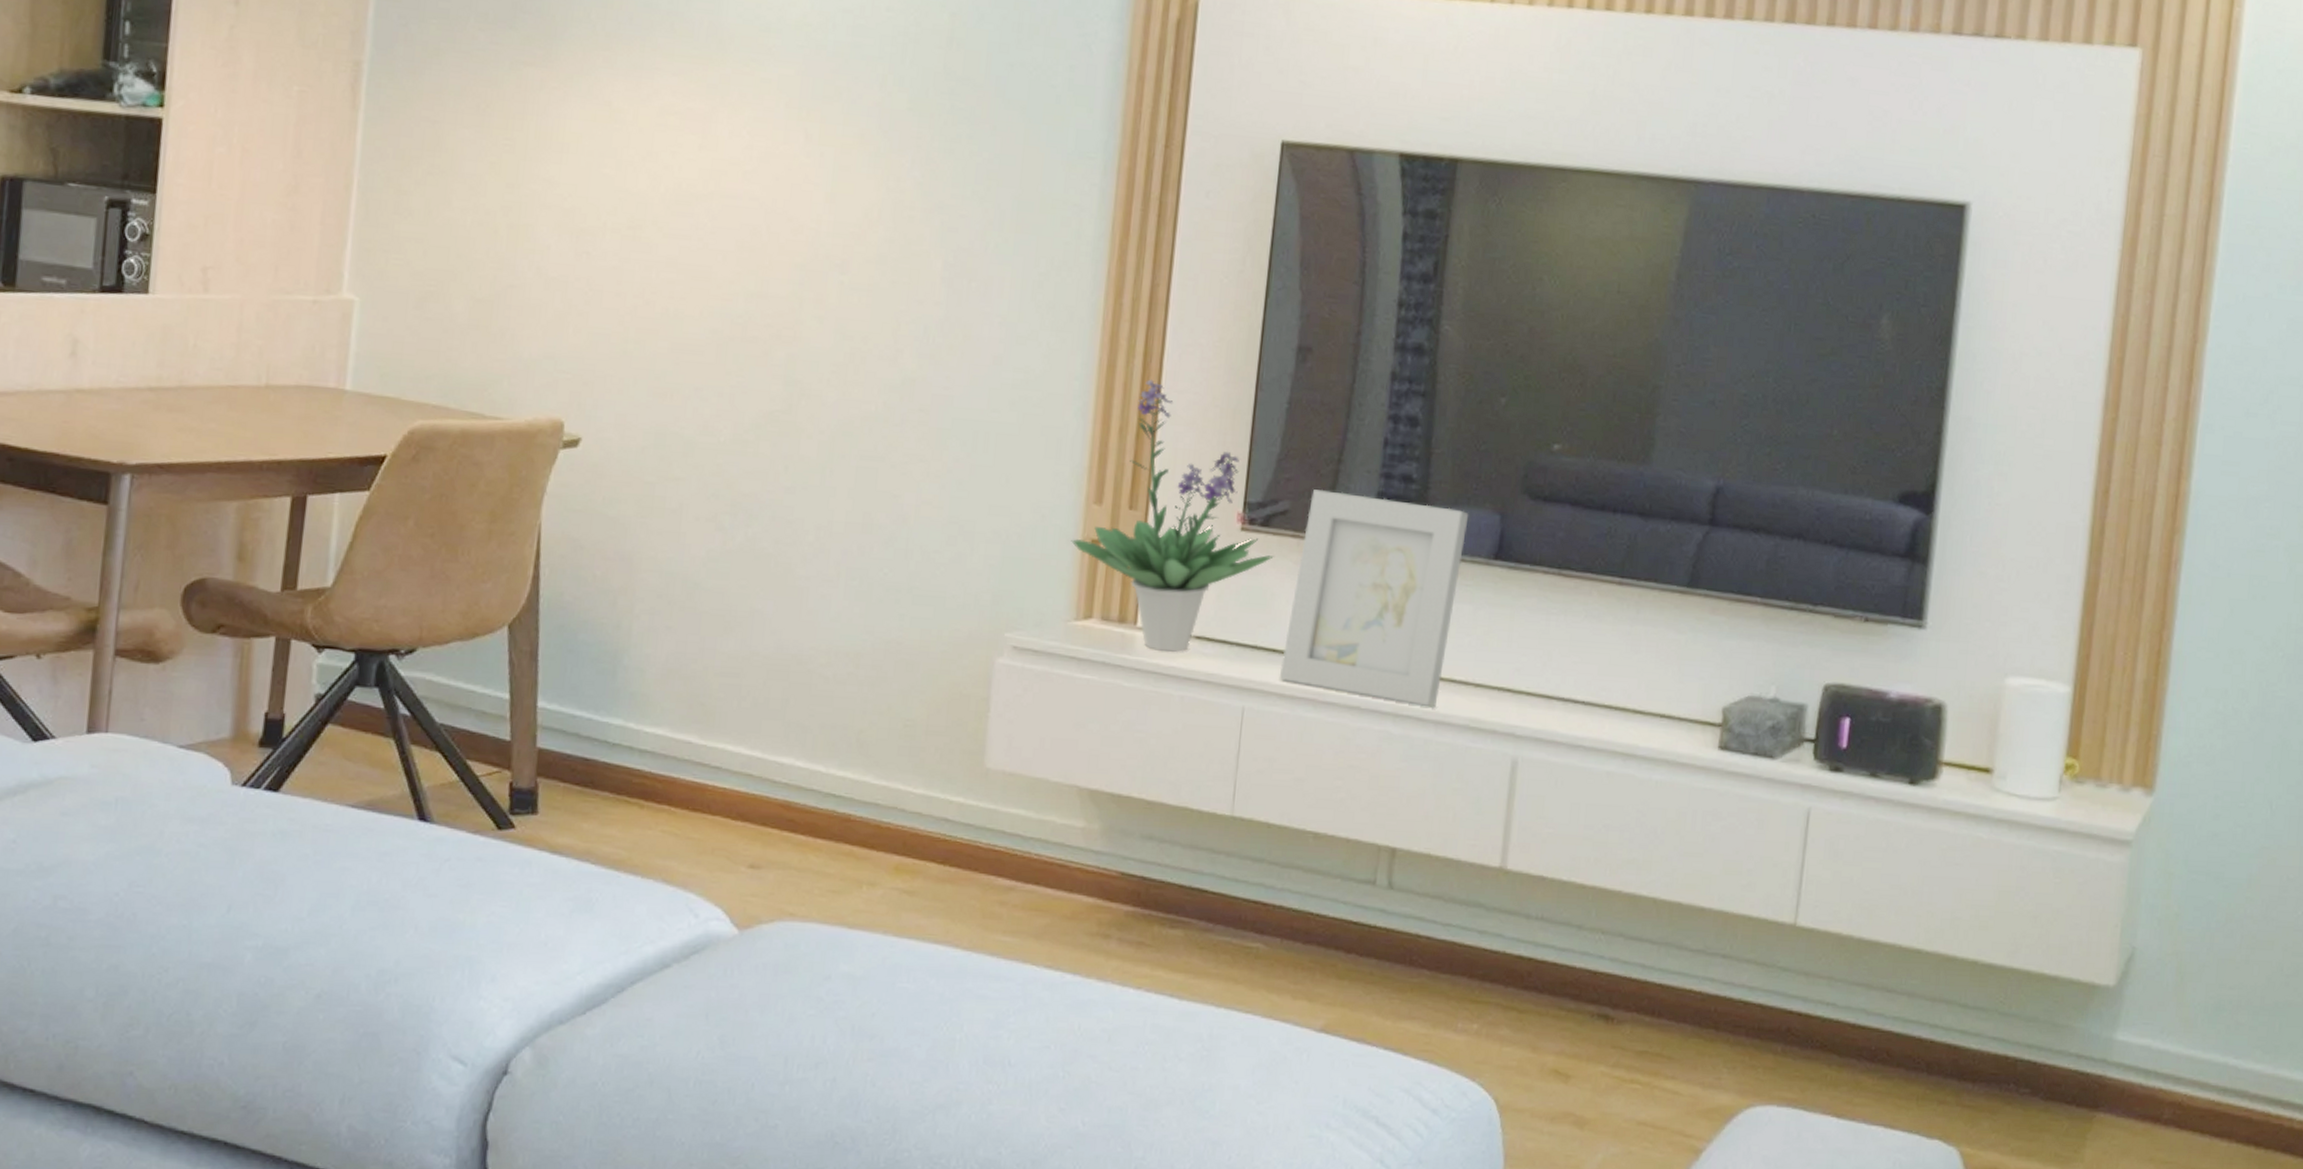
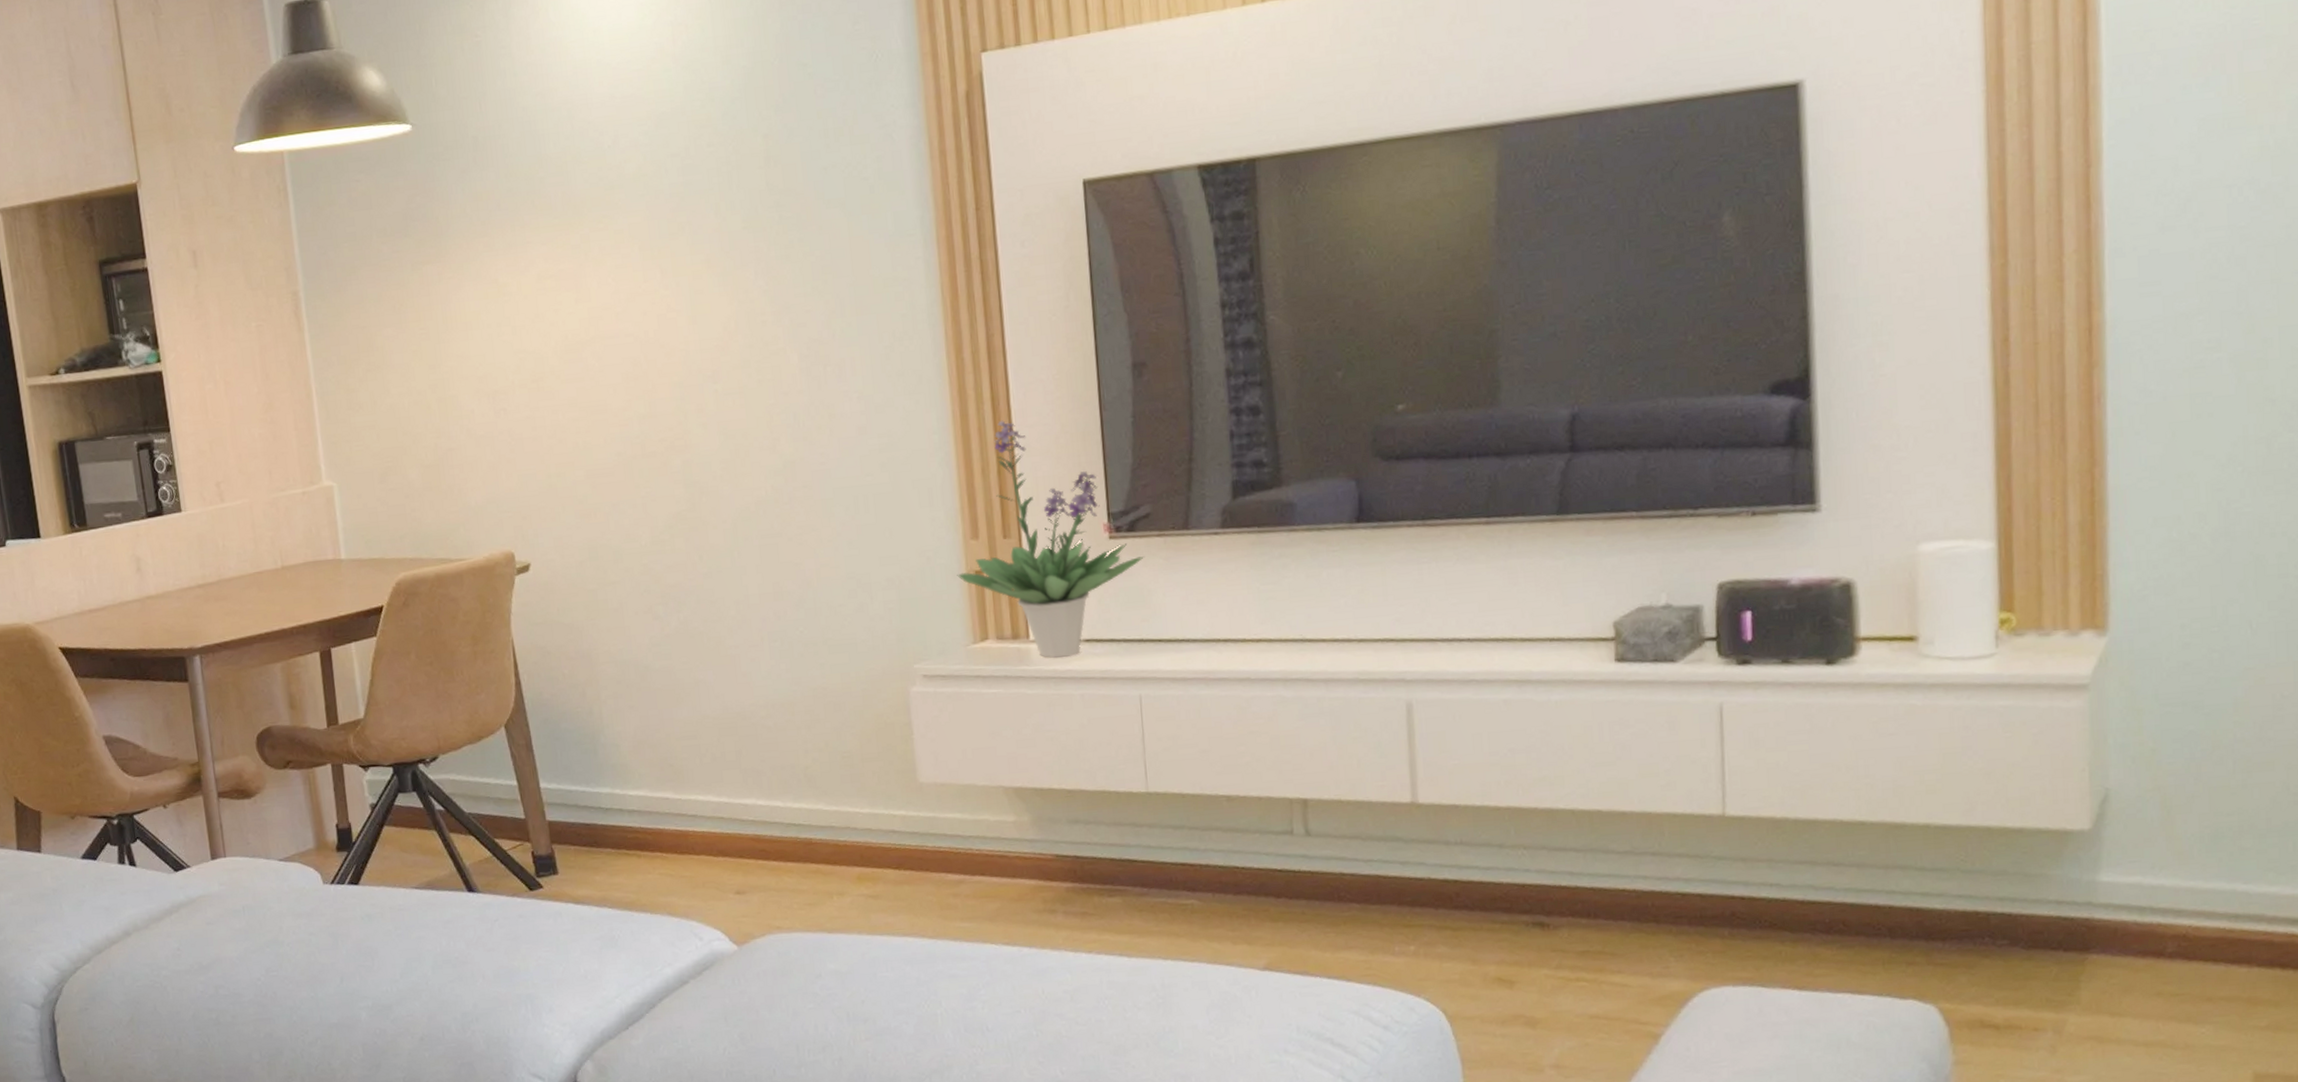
picture frame: present [1279,489,1469,709] -> none [1168,482,1325,669]

